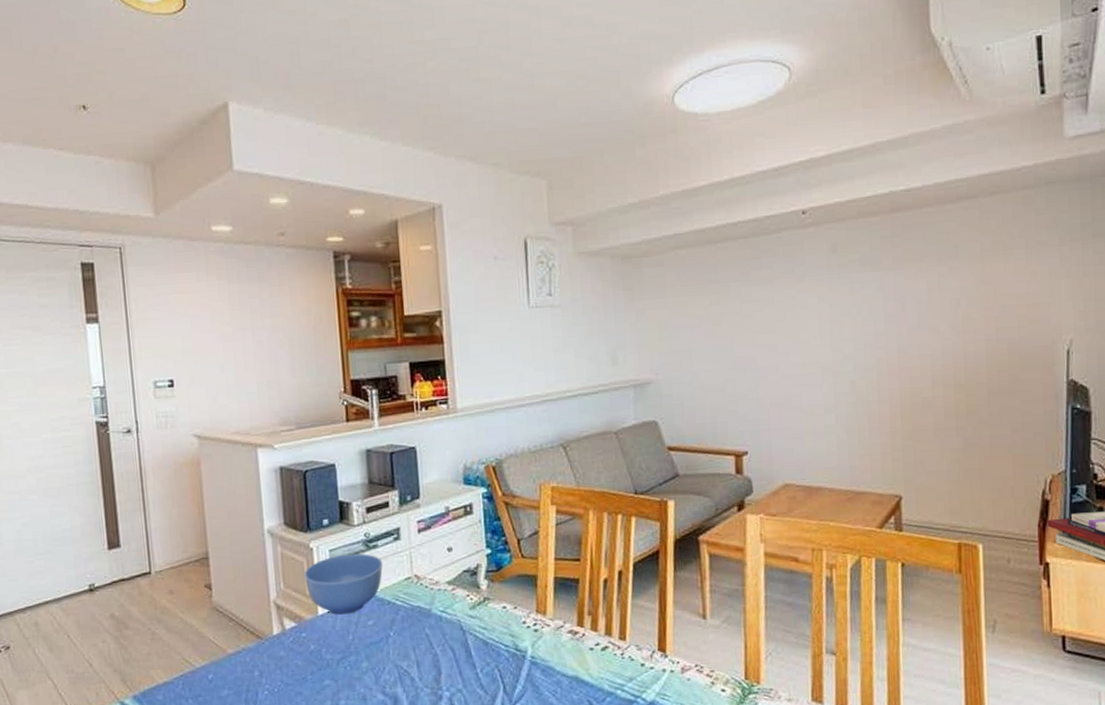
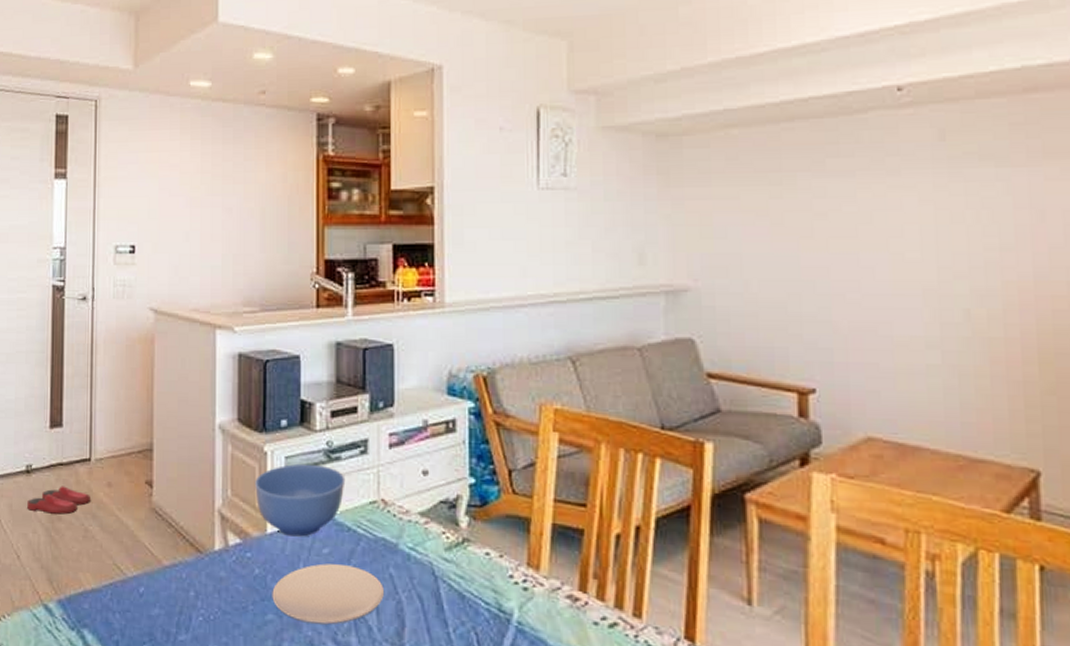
slippers: none [94,598,154,624] -> present [27,486,90,515]
plate: none [327,632,422,683] -> present [272,563,384,625]

